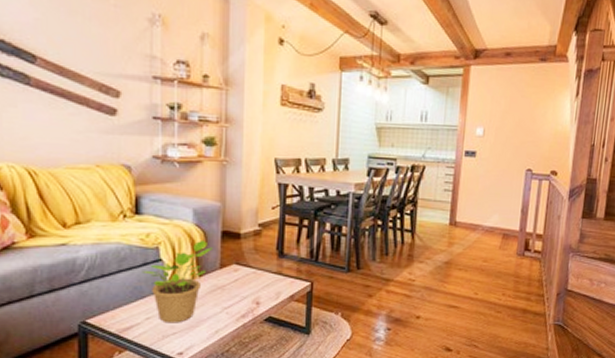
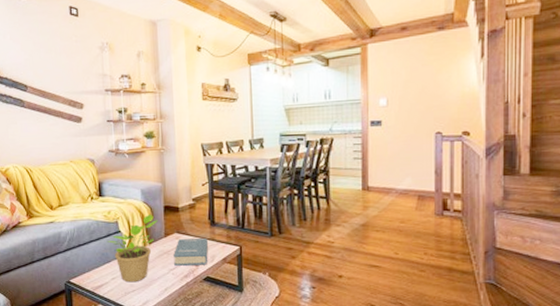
hardback book: none [229,272,273,303] -> present [173,239,208,266]

